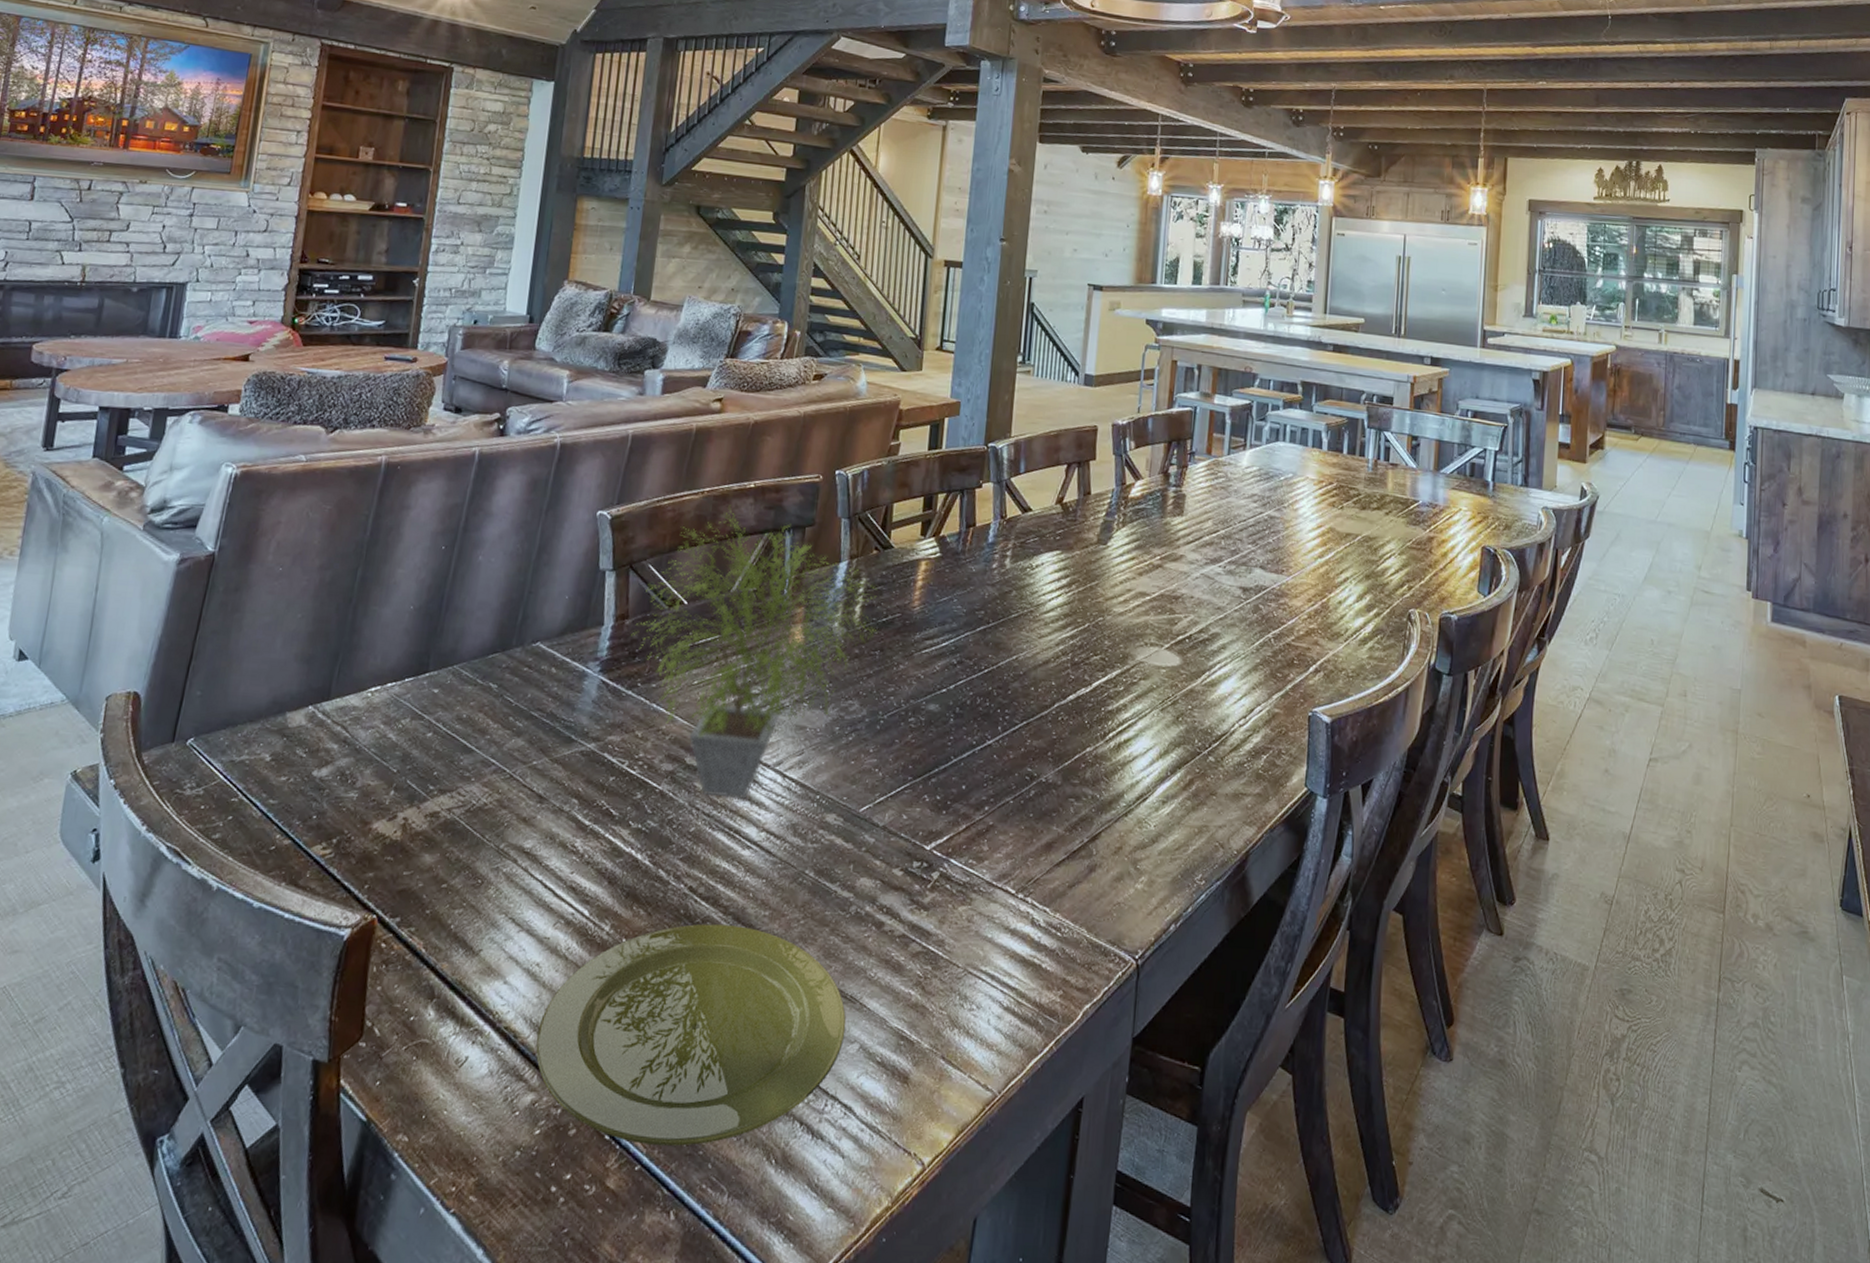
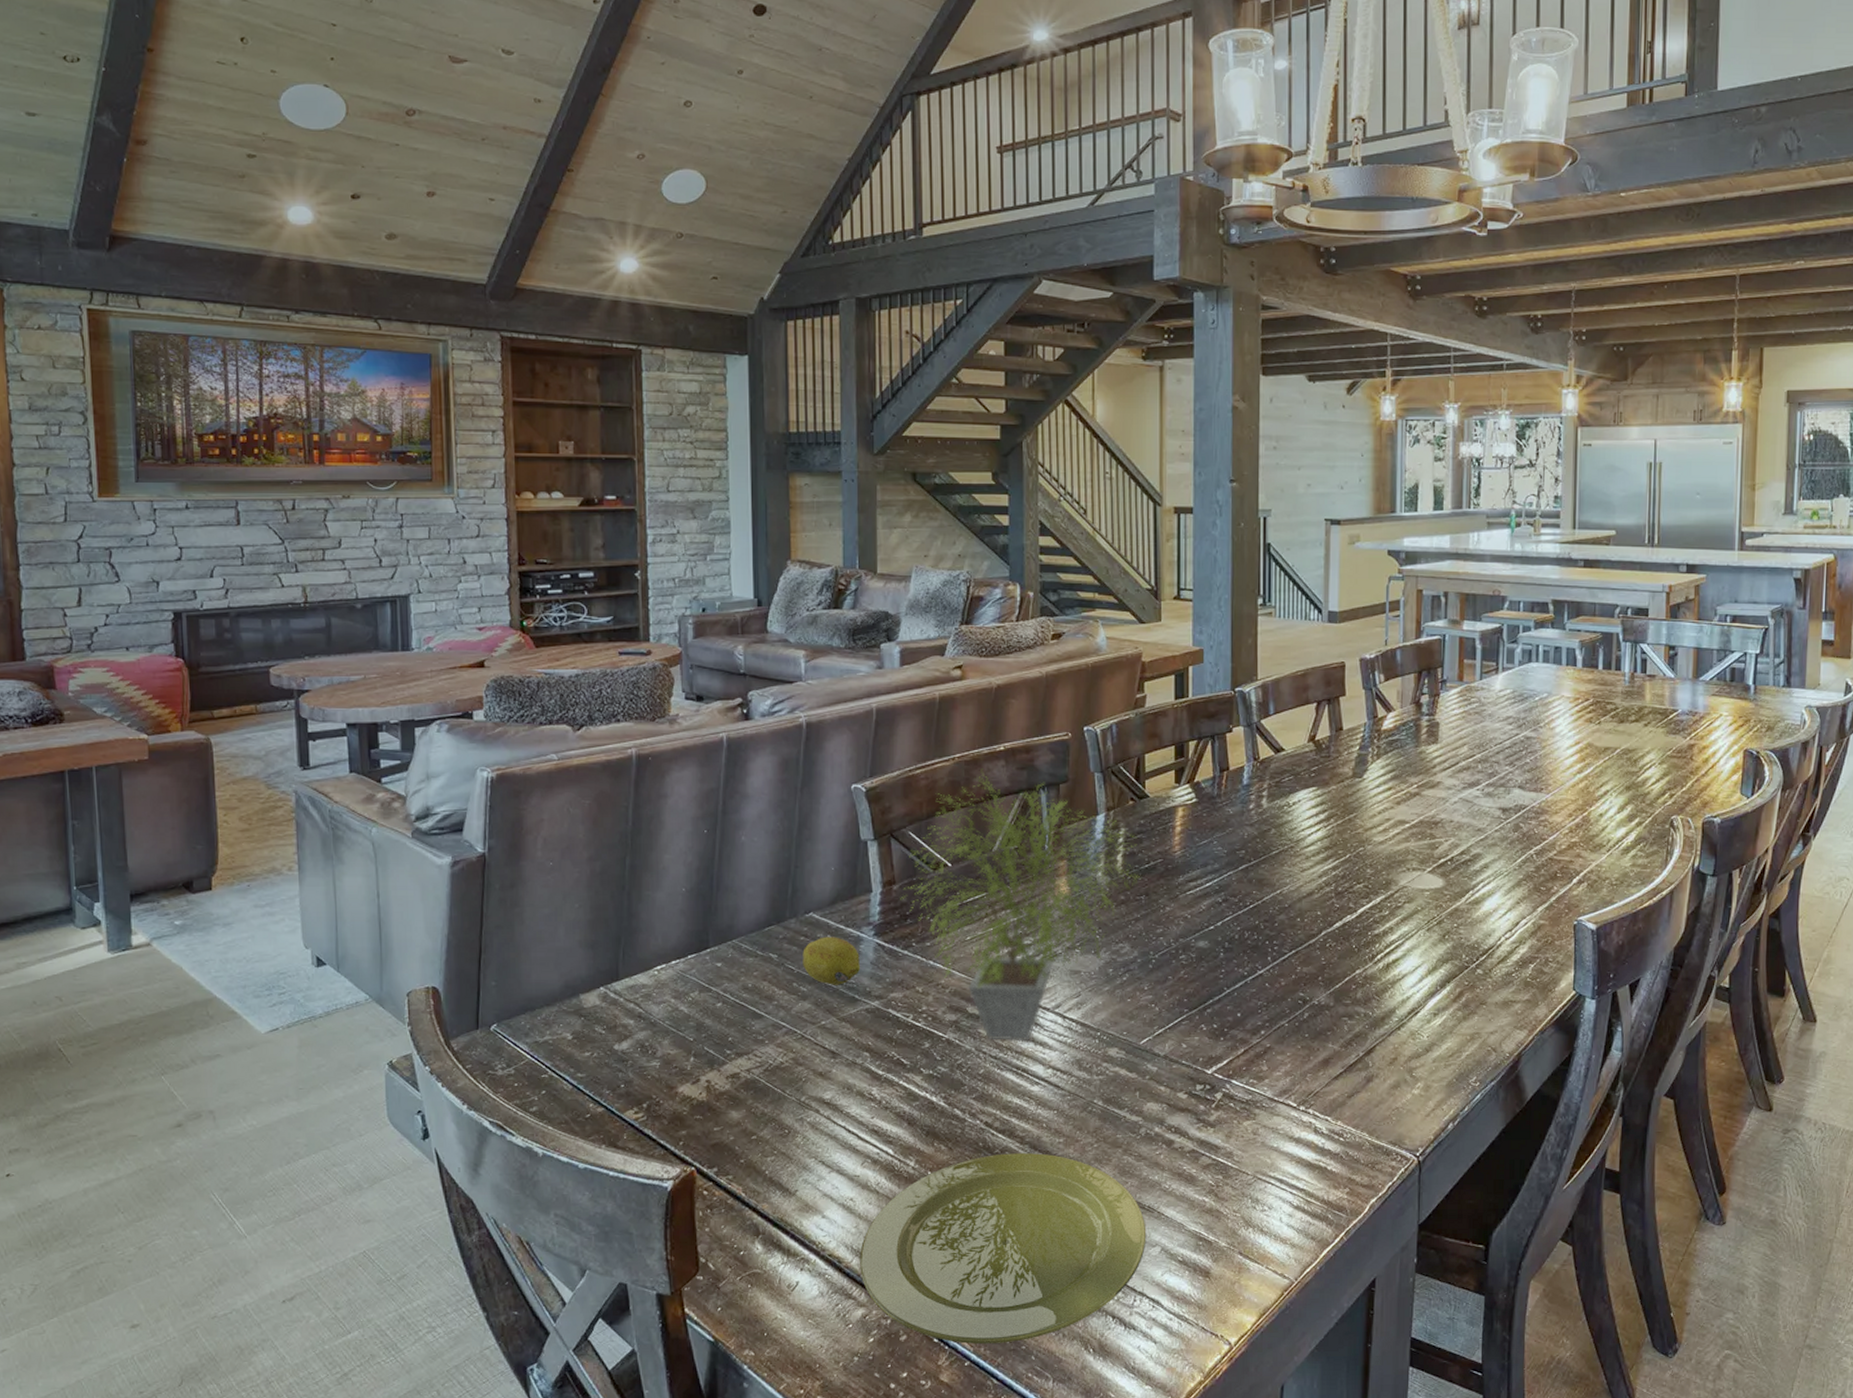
fruit: none [522,669,582,723] -> present [803,937,861,985]

